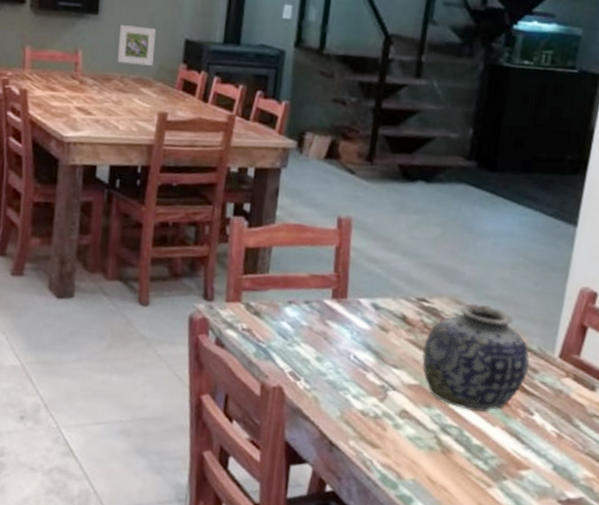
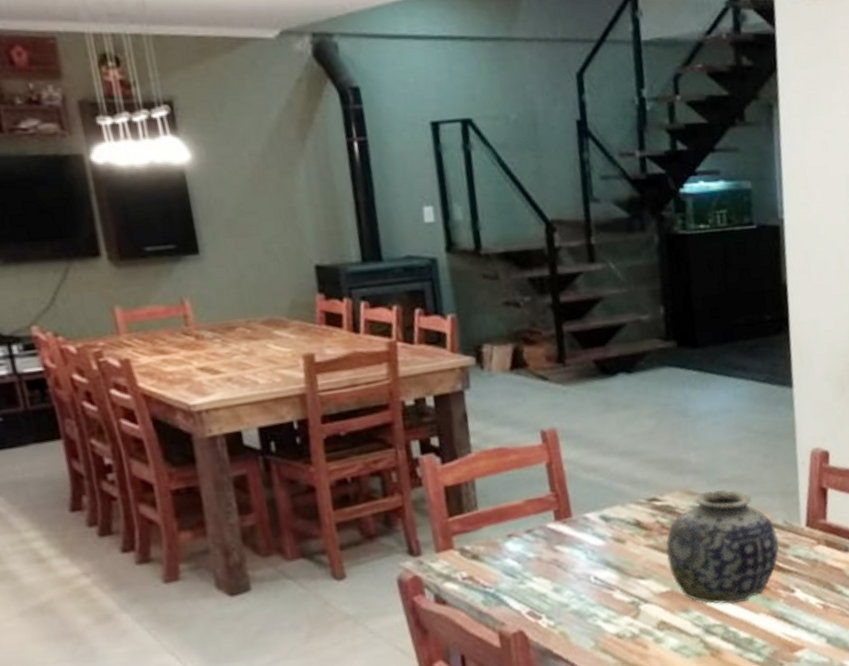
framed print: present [117,25,157,66] -> none [230,258,283,307]

